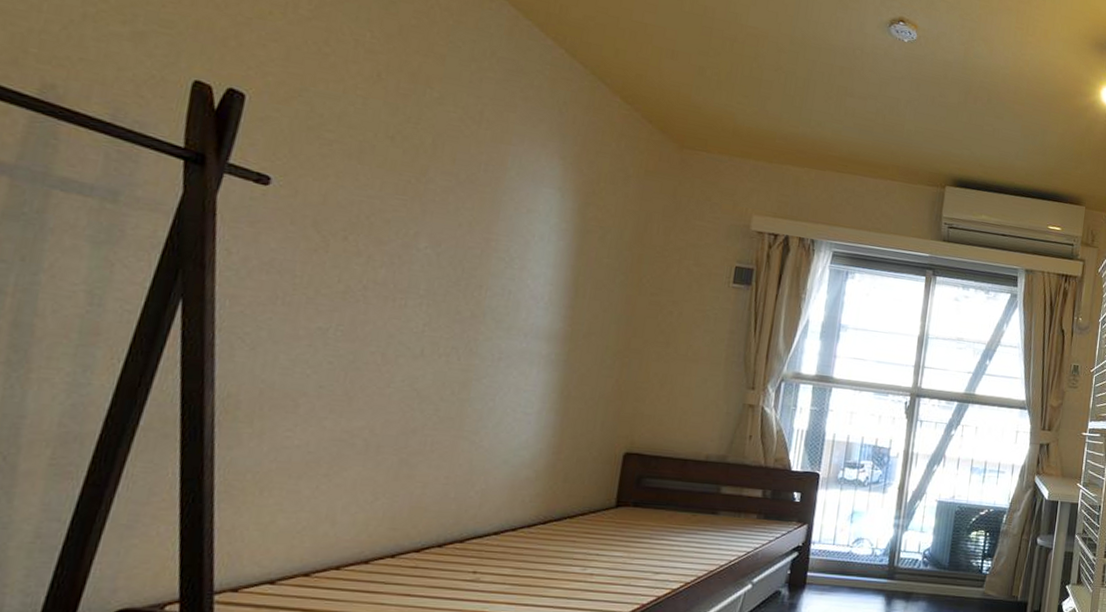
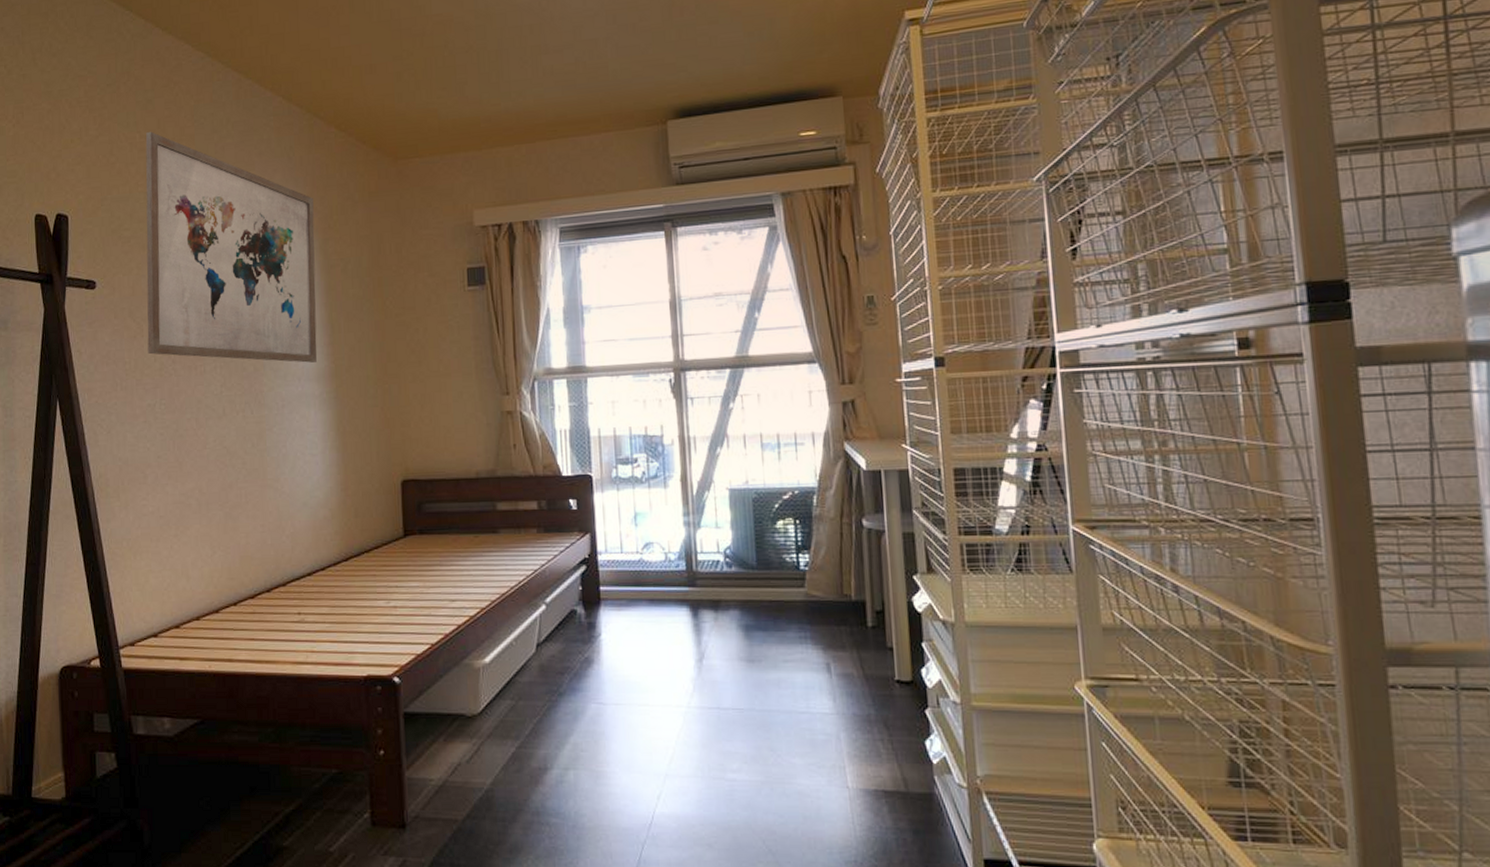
wall art: none [330,34,581,322] -> present [145,131,317,363]

